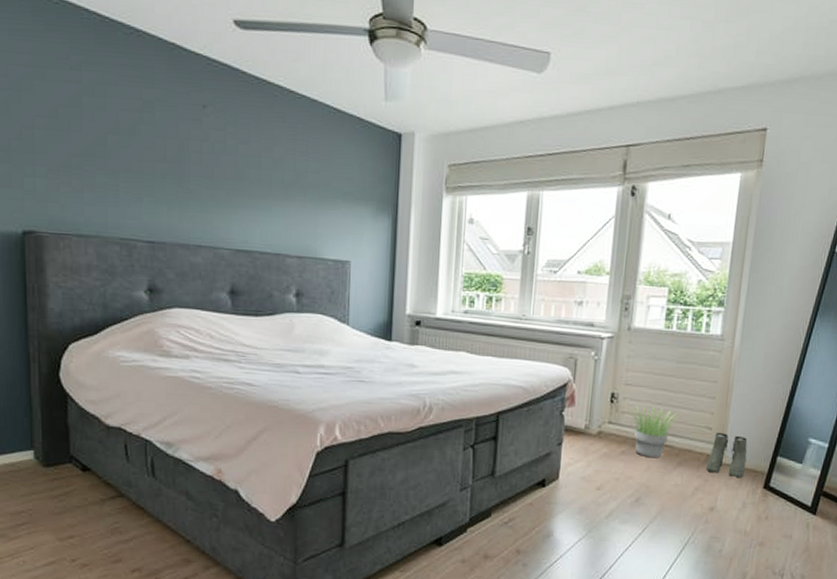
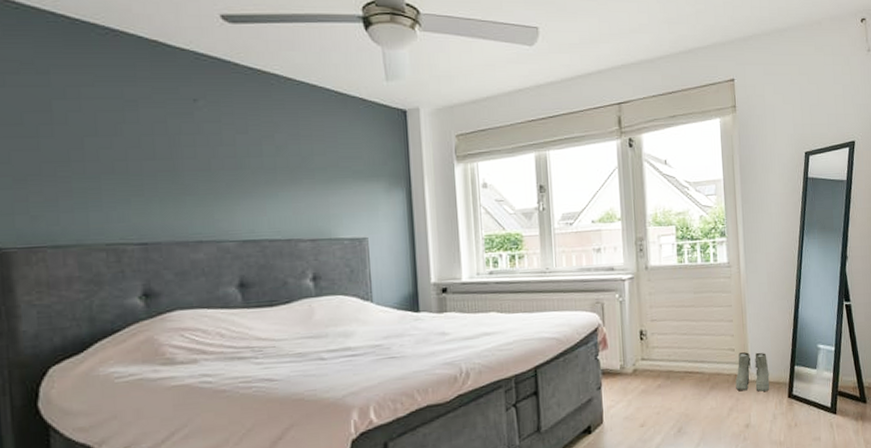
potted plant: present [629,404,679,458] -> none [658,337,704,387]

